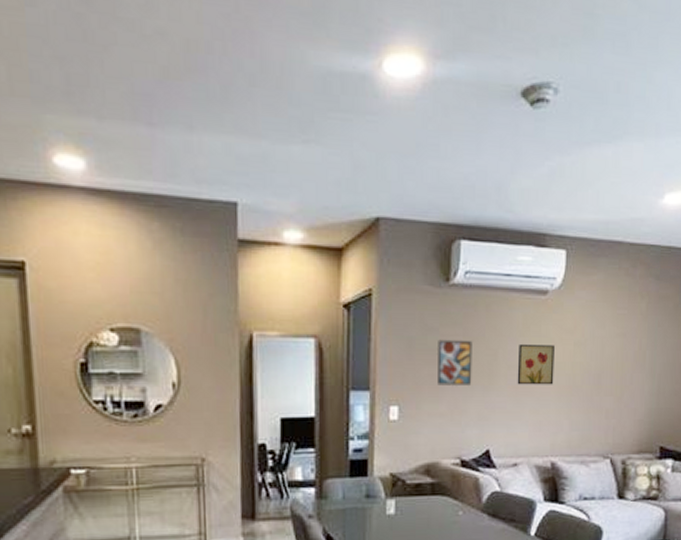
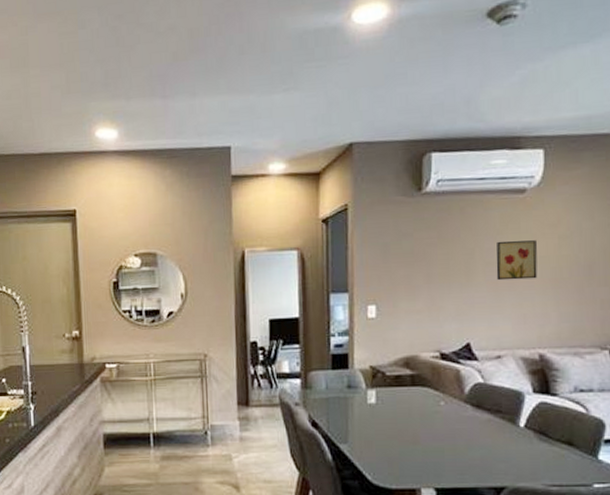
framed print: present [438,339,472,385] -> none [412,242,449,285]

